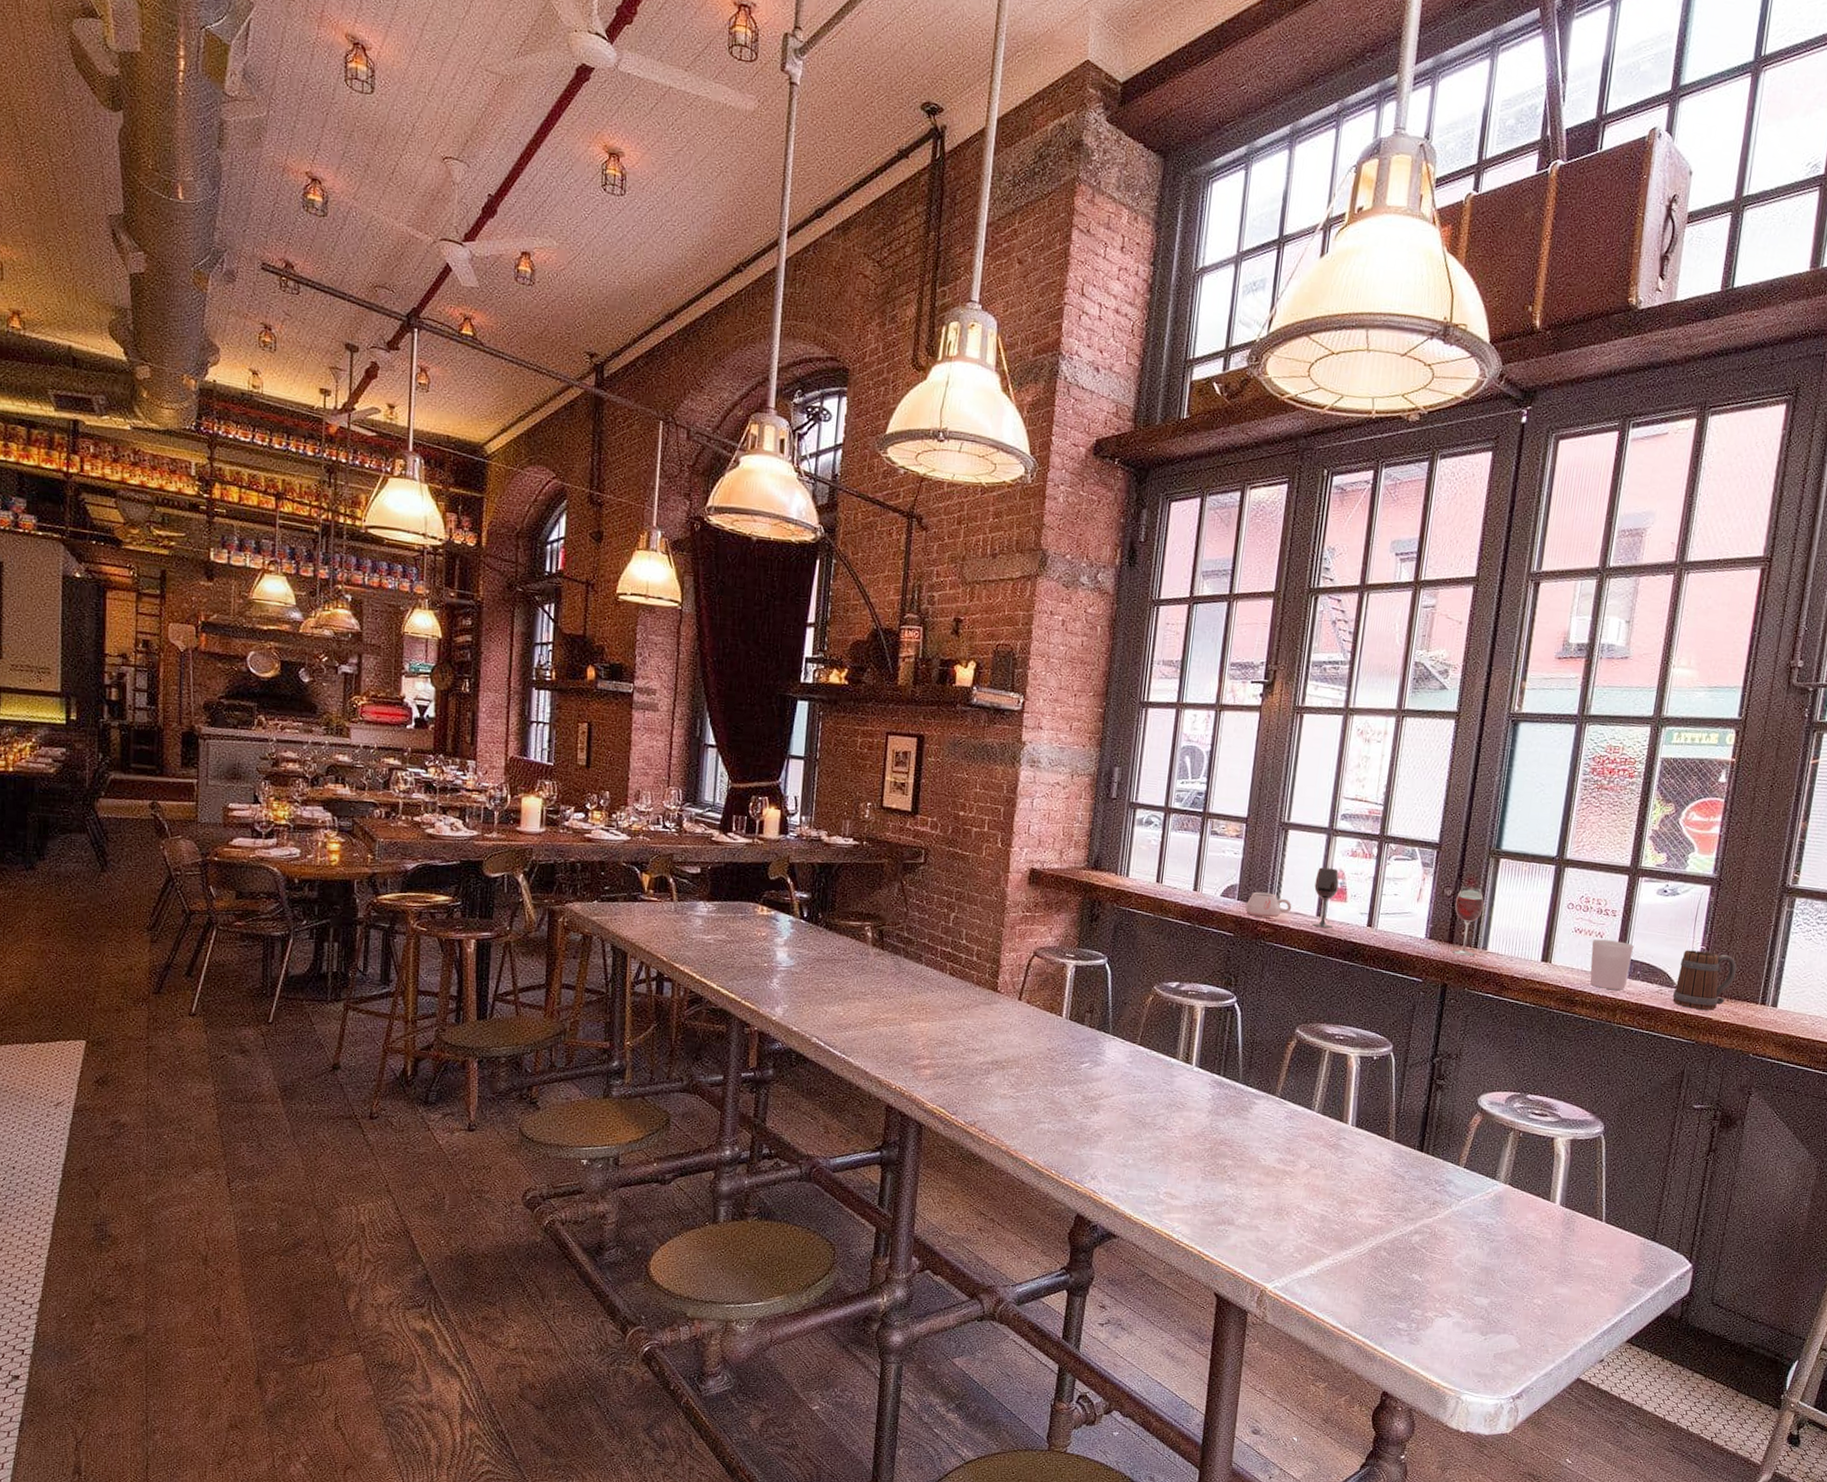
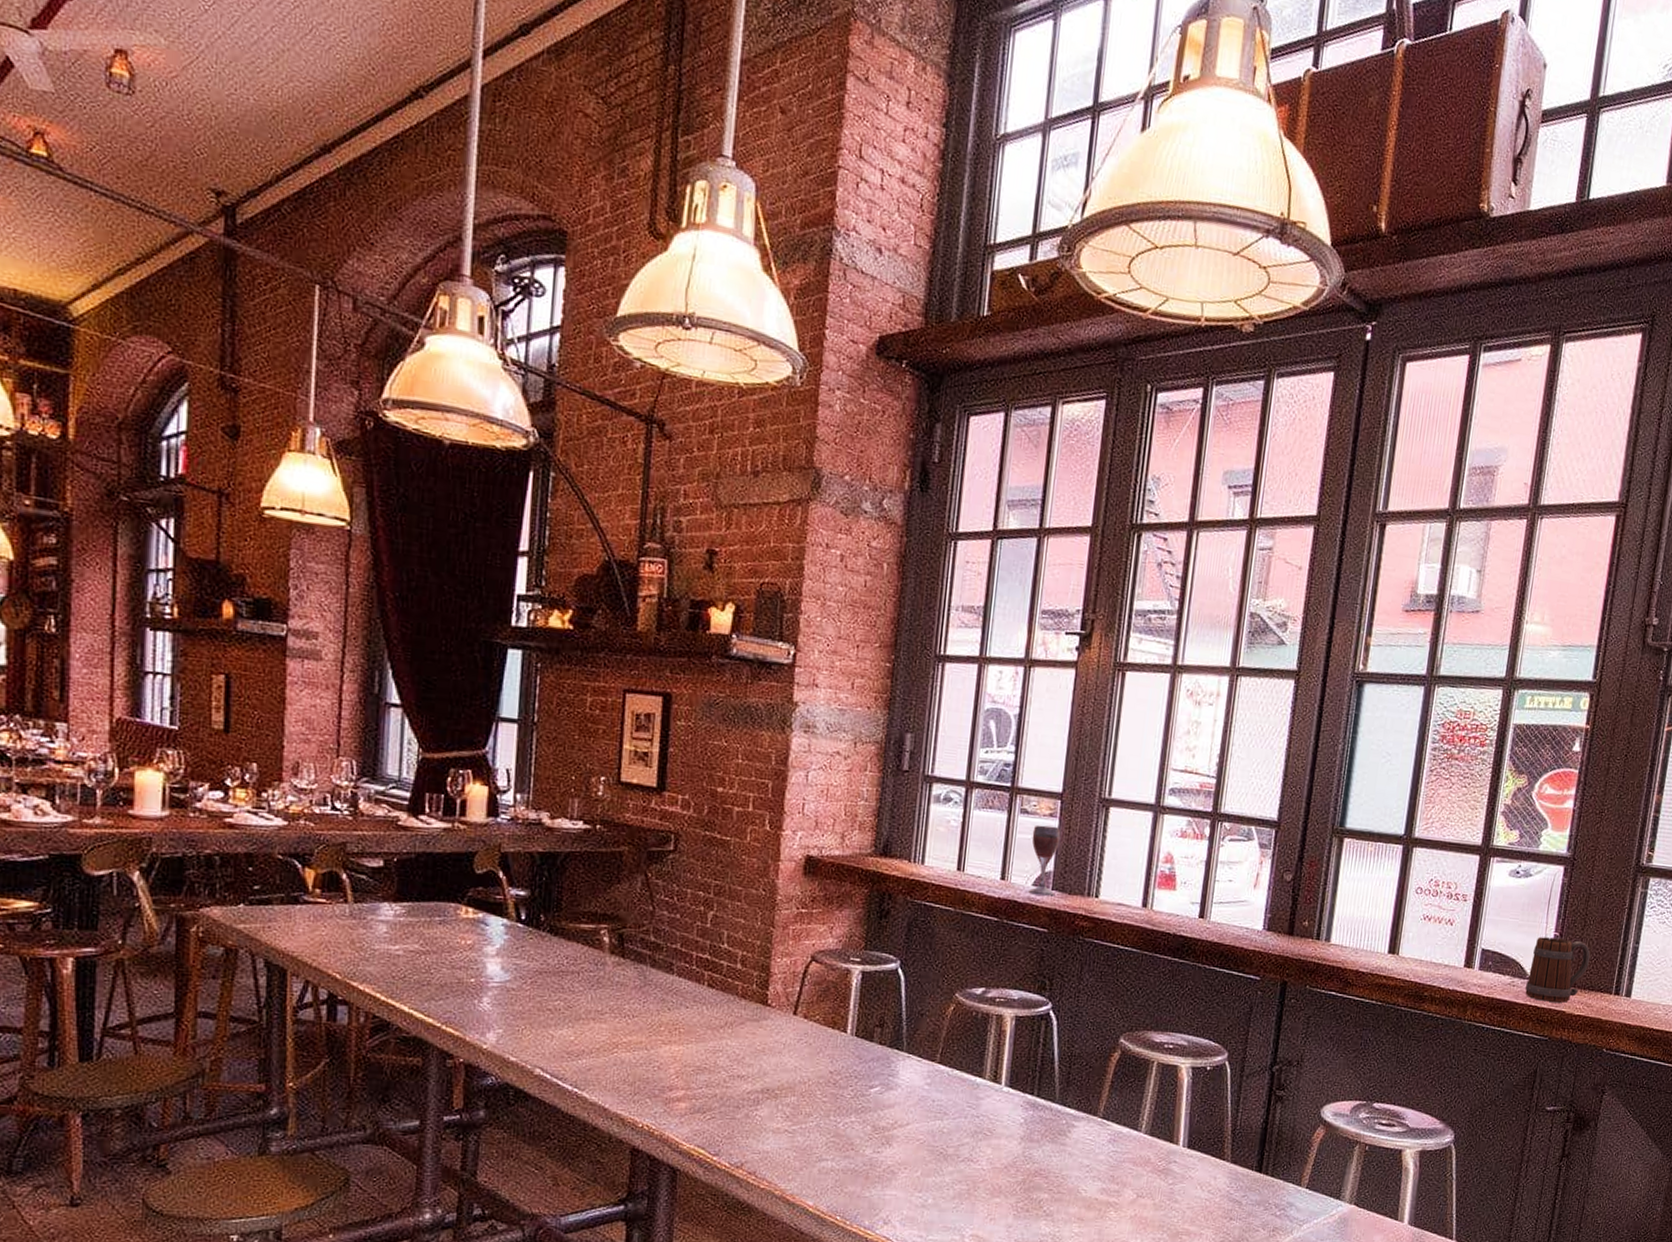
cup: none [1217,844,1246,906] -> present [1028,825,1061,897]
cup: present [1244,891,1292,918] -> none [1060,879,1115,910]
wine glass: present [1312,867,1339,929] -> none [1137,850,1167,922]
wineglass: present [1452,886,1484,957] -> none [1293,870,1327,950]
candle holder: present [1589,939,1634,990] -> none [1439,927,1486,983]

